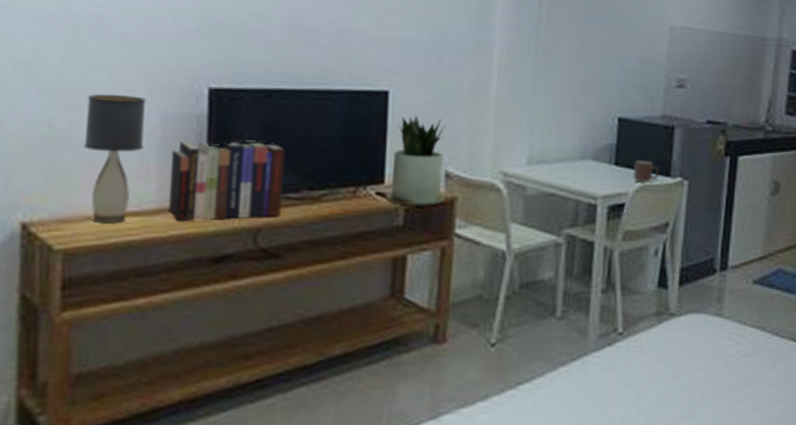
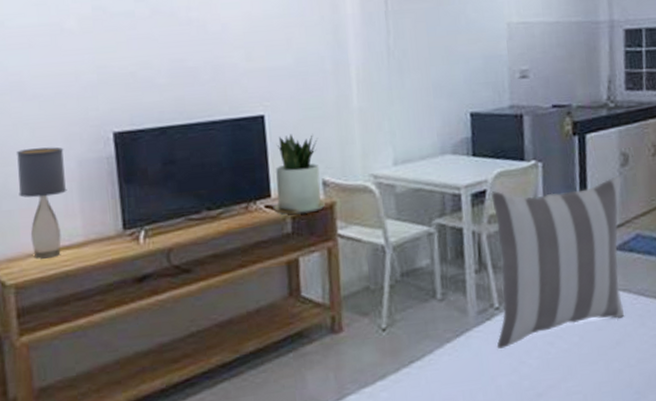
books: present [168,140,286,221] -> none [90,172,187,250]
pillow: none [615,205,771,378] -> present [491,176,624,349]
mug: present [633,159,660,184] -> none [489,148,515,171]

